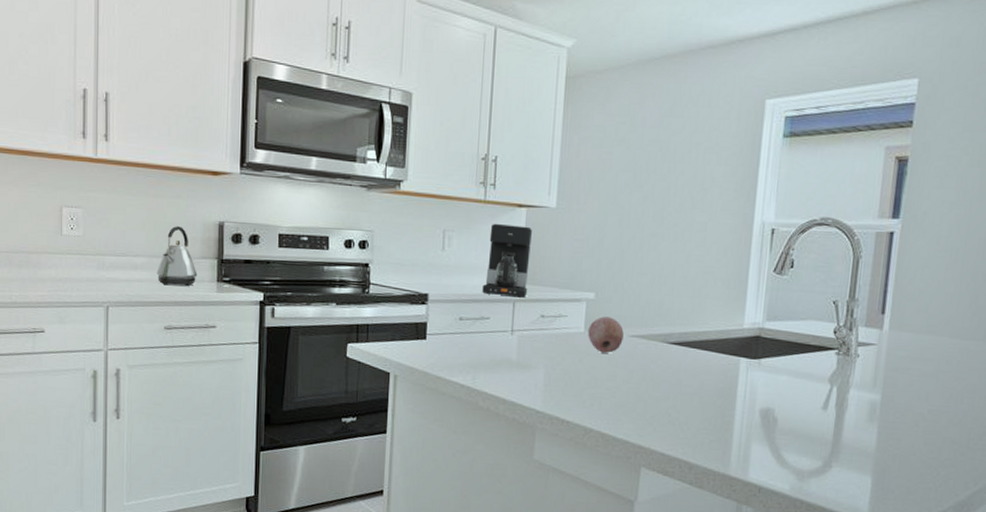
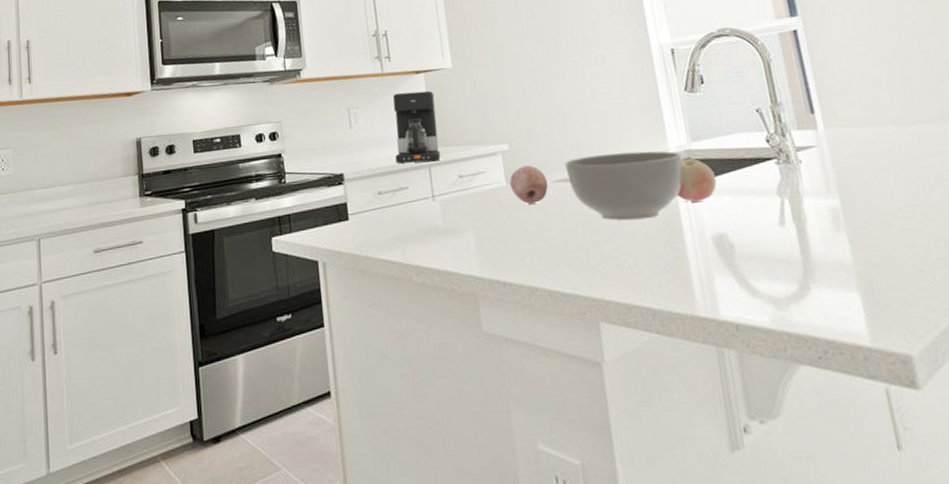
kettle: present [156,225,198,287] -> none [82,149,121,209]
bowl: none [643,317,754,385] -> present [564,150,683,221]
fruit: none [739,335,780,377] -> present [676,158,717,202]

